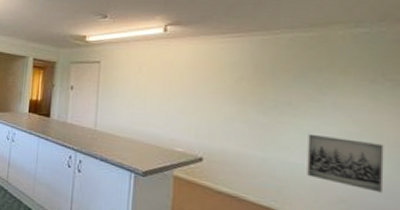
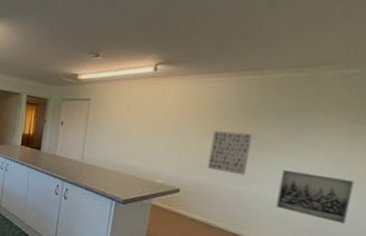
wall art: none [230,93,273,141] -> present [207,131,253,176]

